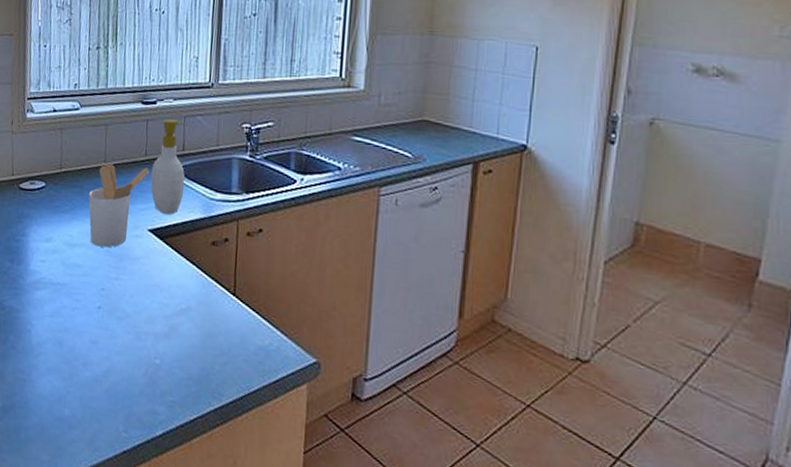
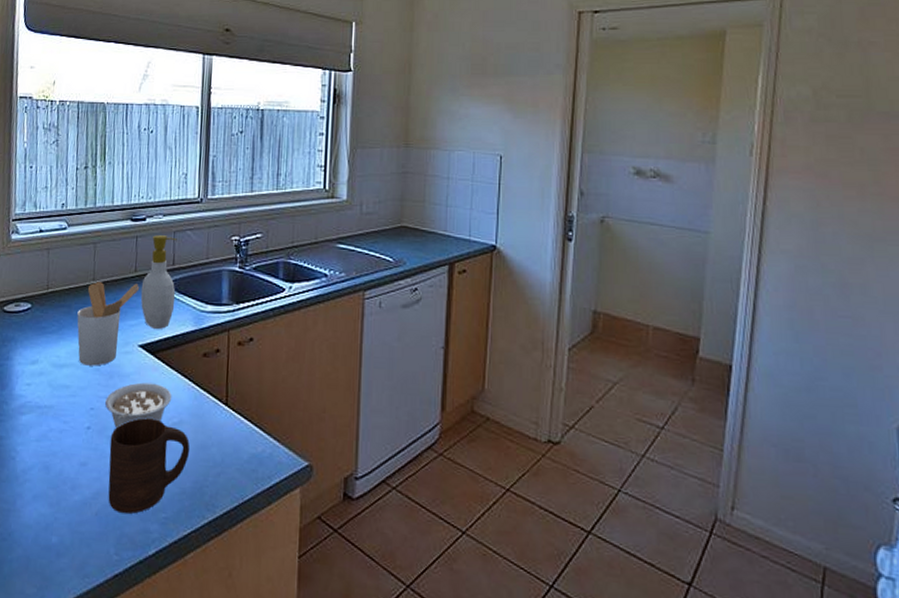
legume: none [114,266,181,311] -> present [104,382,172,429]
cup: none [117,301,197,395] -> present [108,418,190,514]

